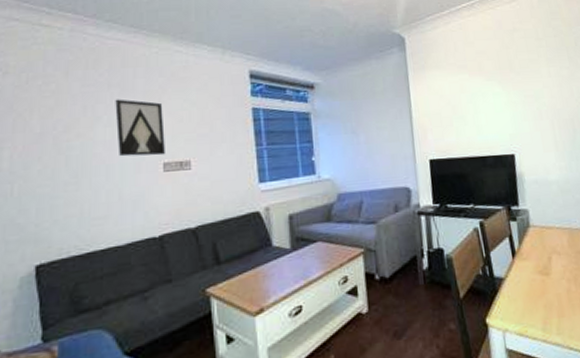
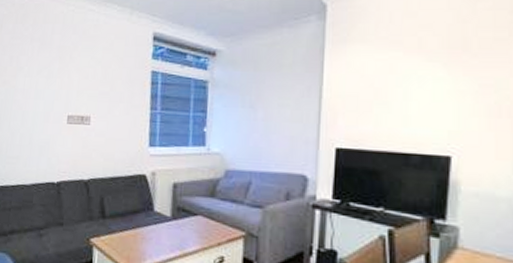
wall art: present [115,99,165,157] -> none [33,52,73,108]

